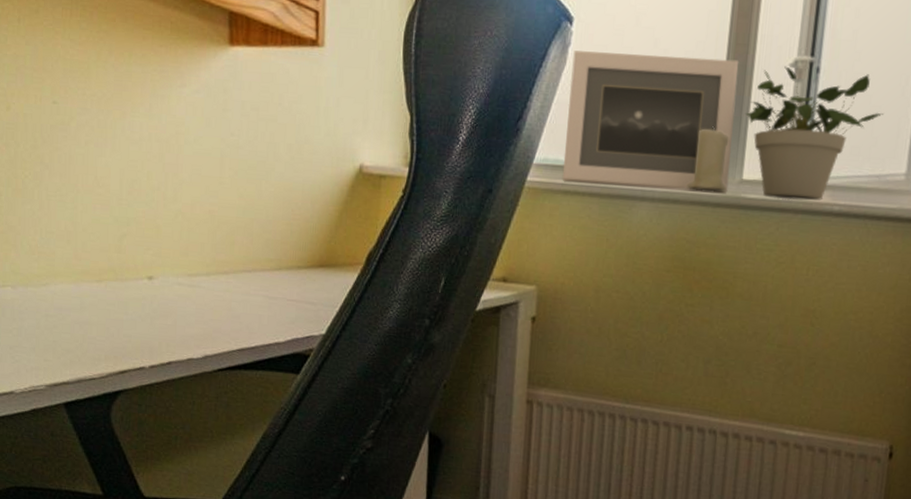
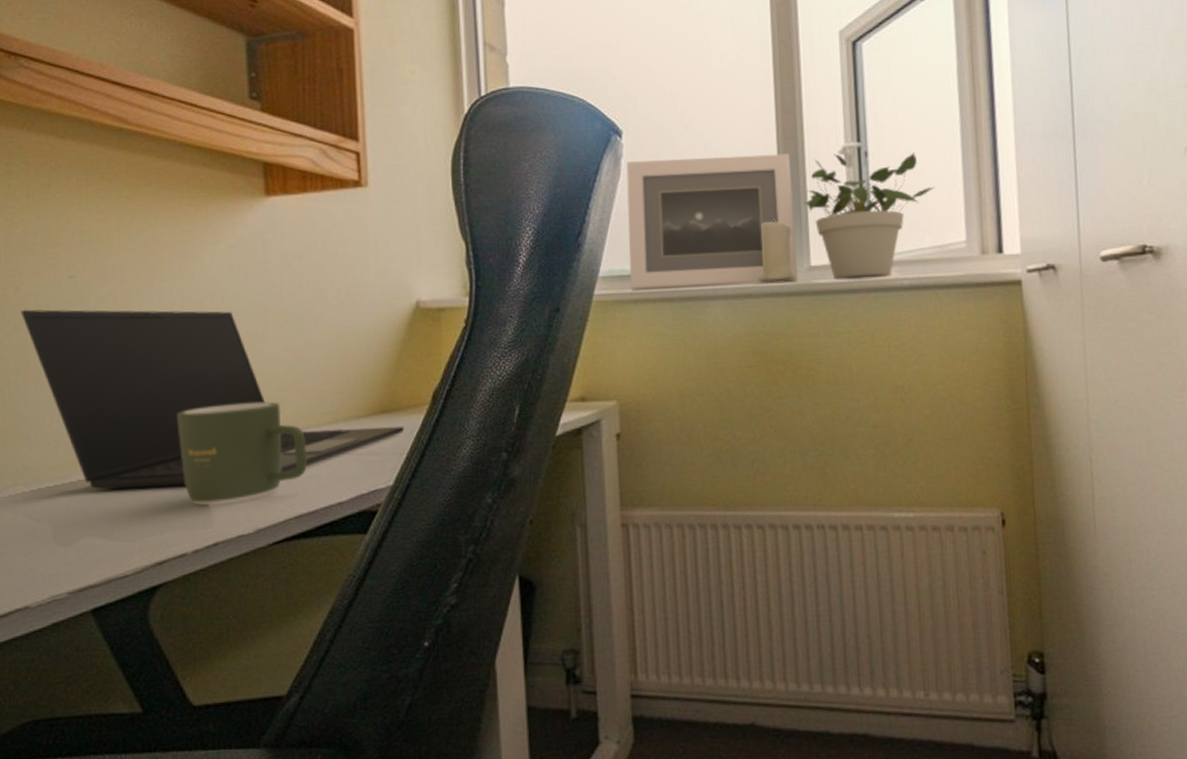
laptop: none [11,128,340,310] -> present [20,309,405,490]
mug: none [141,239,252,330] -> present [177,401,307,505]

